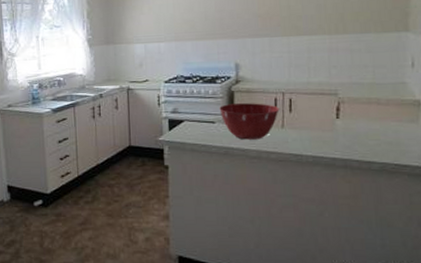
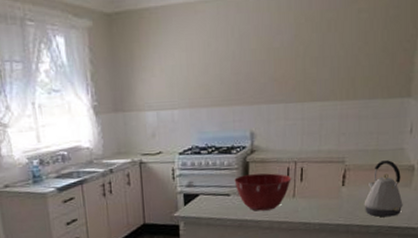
kettle: none [363,94,411,154] -> present [364,160,403,218]

